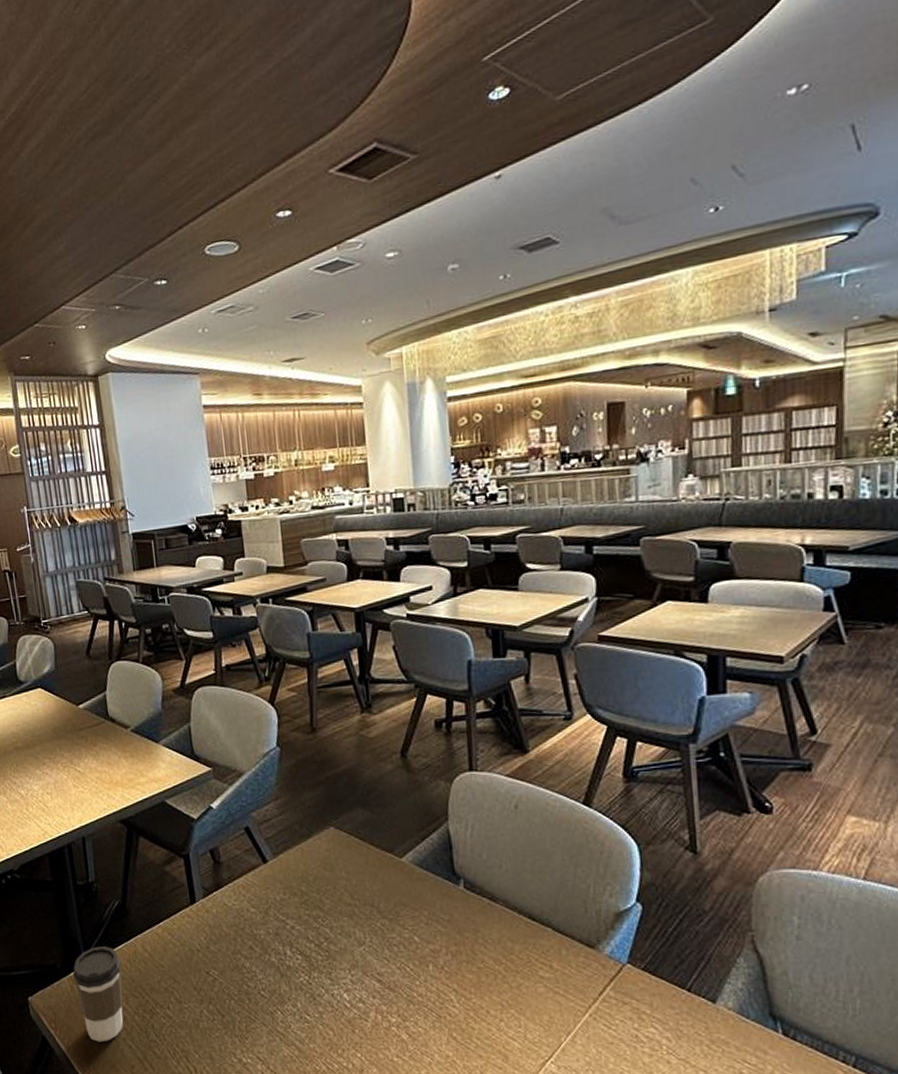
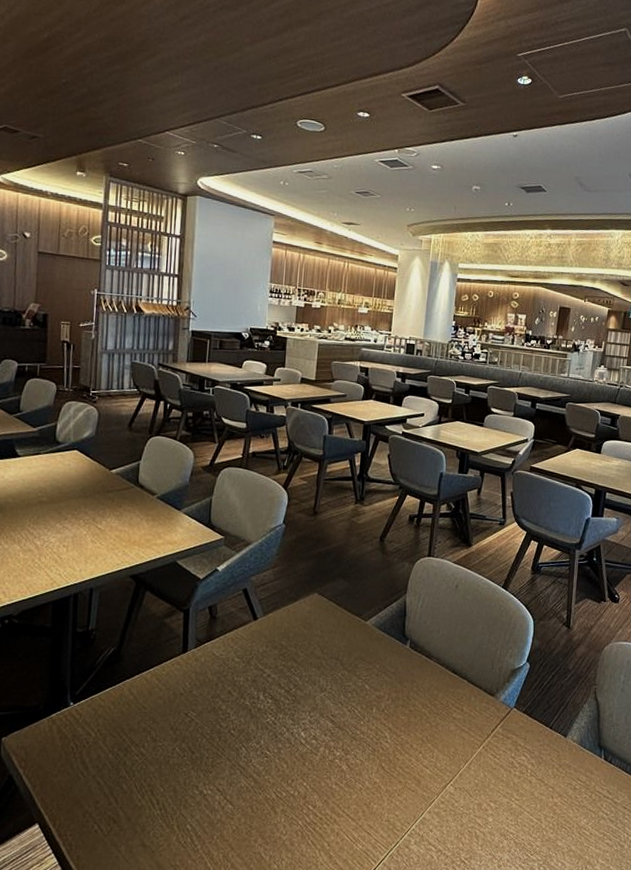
coffee cup: present [72,946,123,1042] -> none [54,689,105,780]

